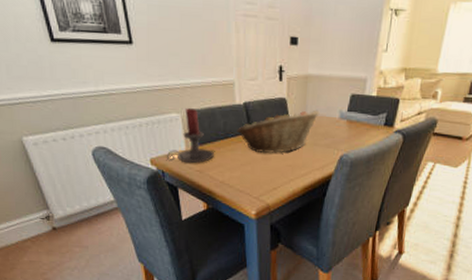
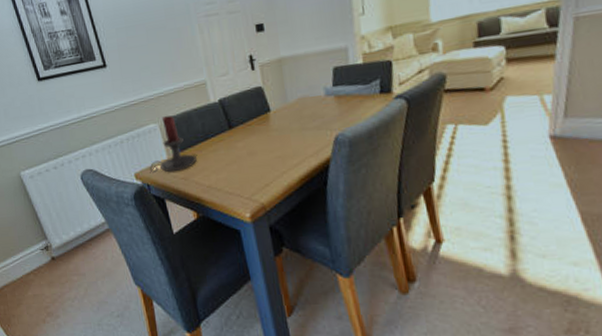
fruit basket: present [237,109,320,154] -> none [216,91,302,149]

